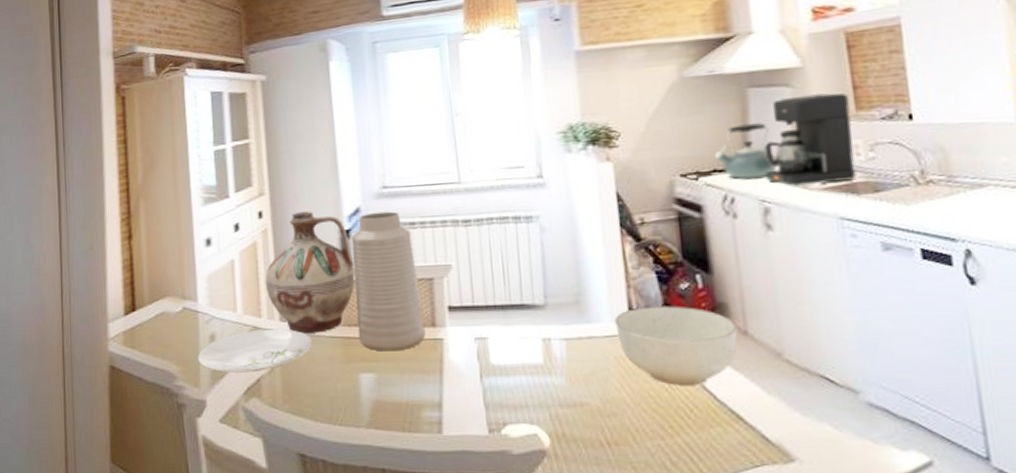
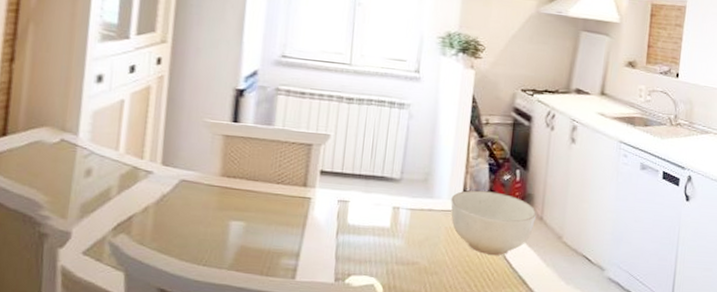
plate: present [198,328,312,373] -> none [69,170,191,210]
ceramic jug: present [265,211,355,333] -> none [152,64,244,180]
vase: present [351,211,426,352] -> none [235,77,301,204]
kettle: present [713,123,779,179] -> none [547,58,590,103]
coffee maker: present [765,93,857,186] -> none [579,44,644,115]

